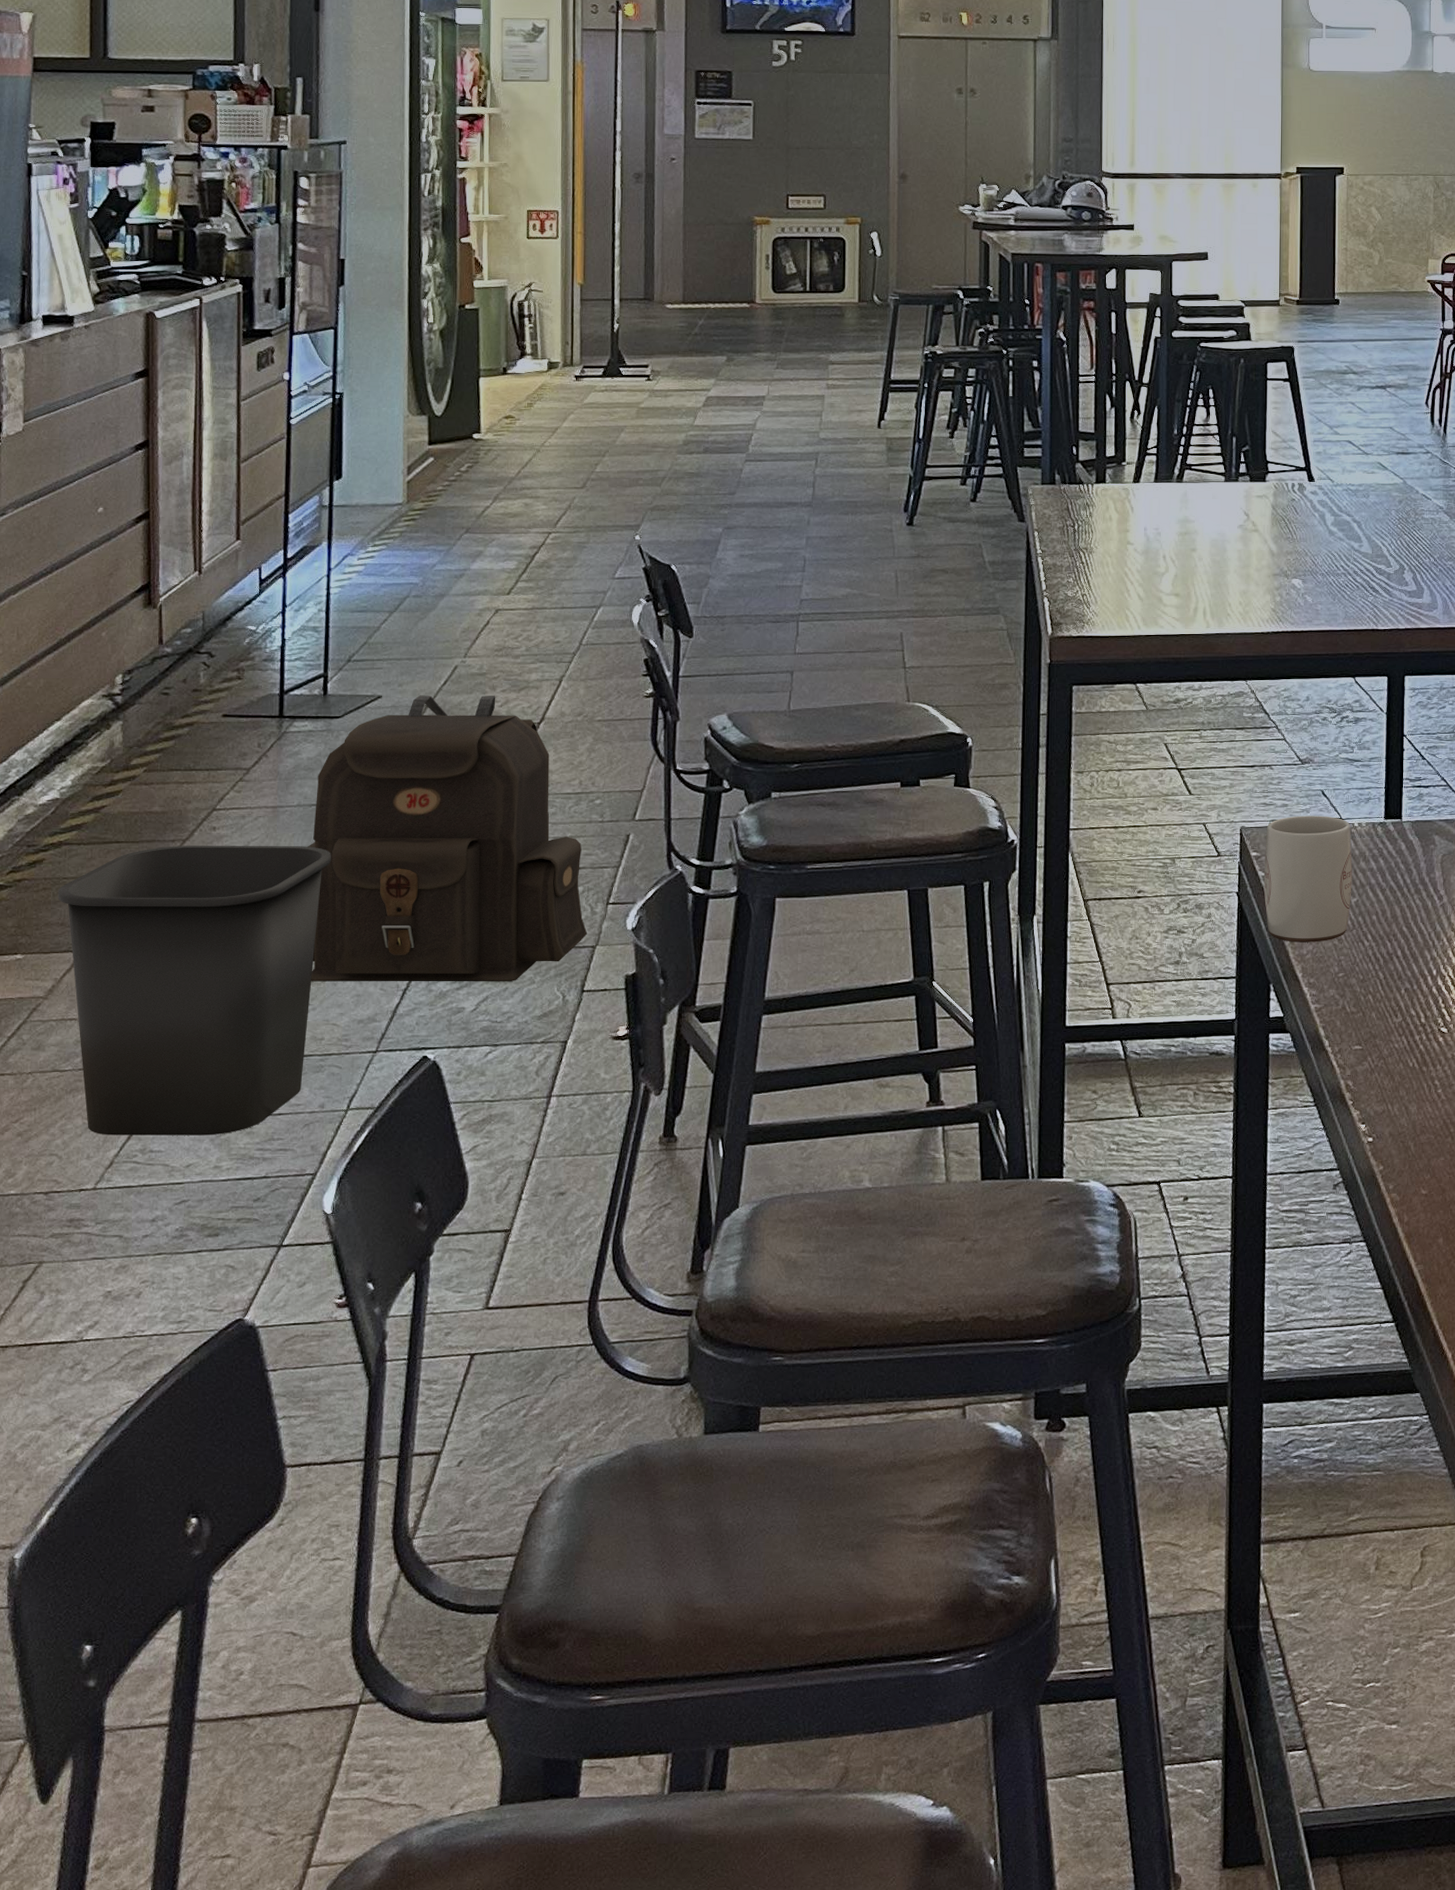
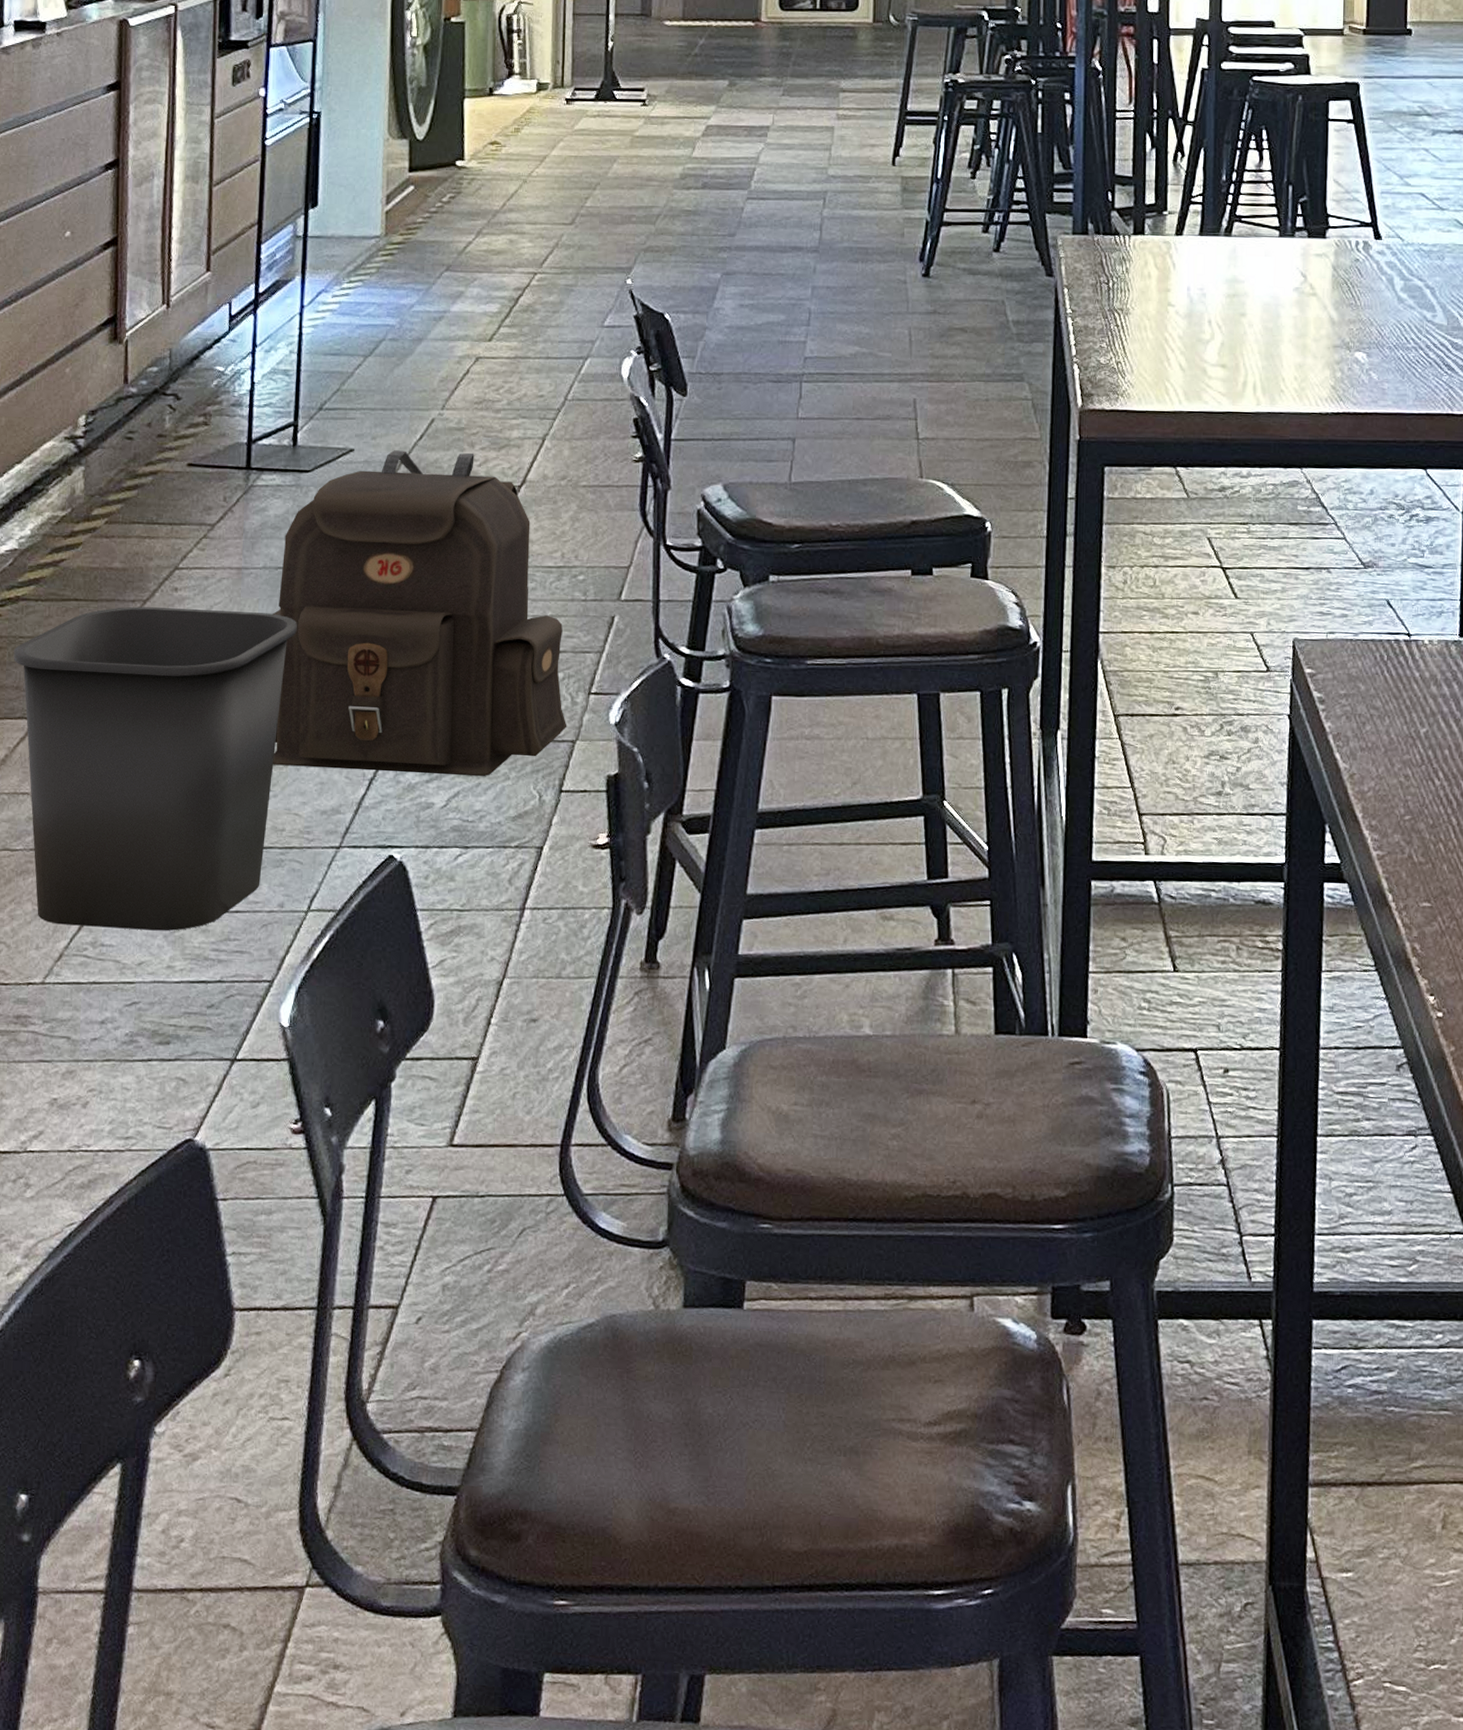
mug: present [1263,815,1353,942] -> none [1319,628,1422,778]

